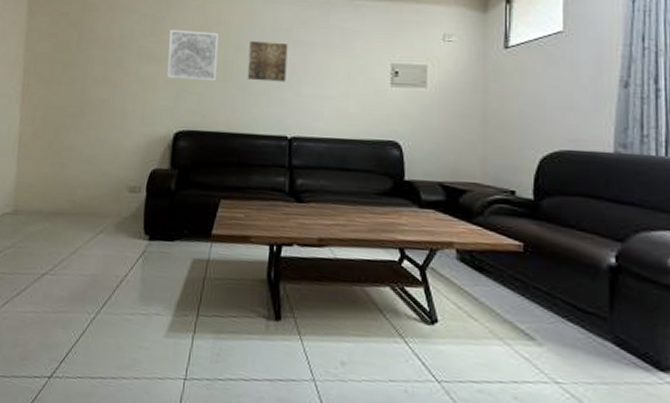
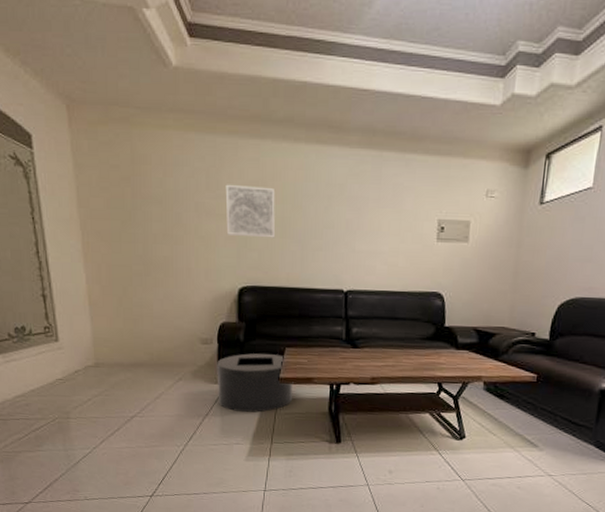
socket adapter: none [140,204,227,276] -> present [217,353,293,413]
wall art: present [247,41,288,82] -> none [304,197,343,238]

